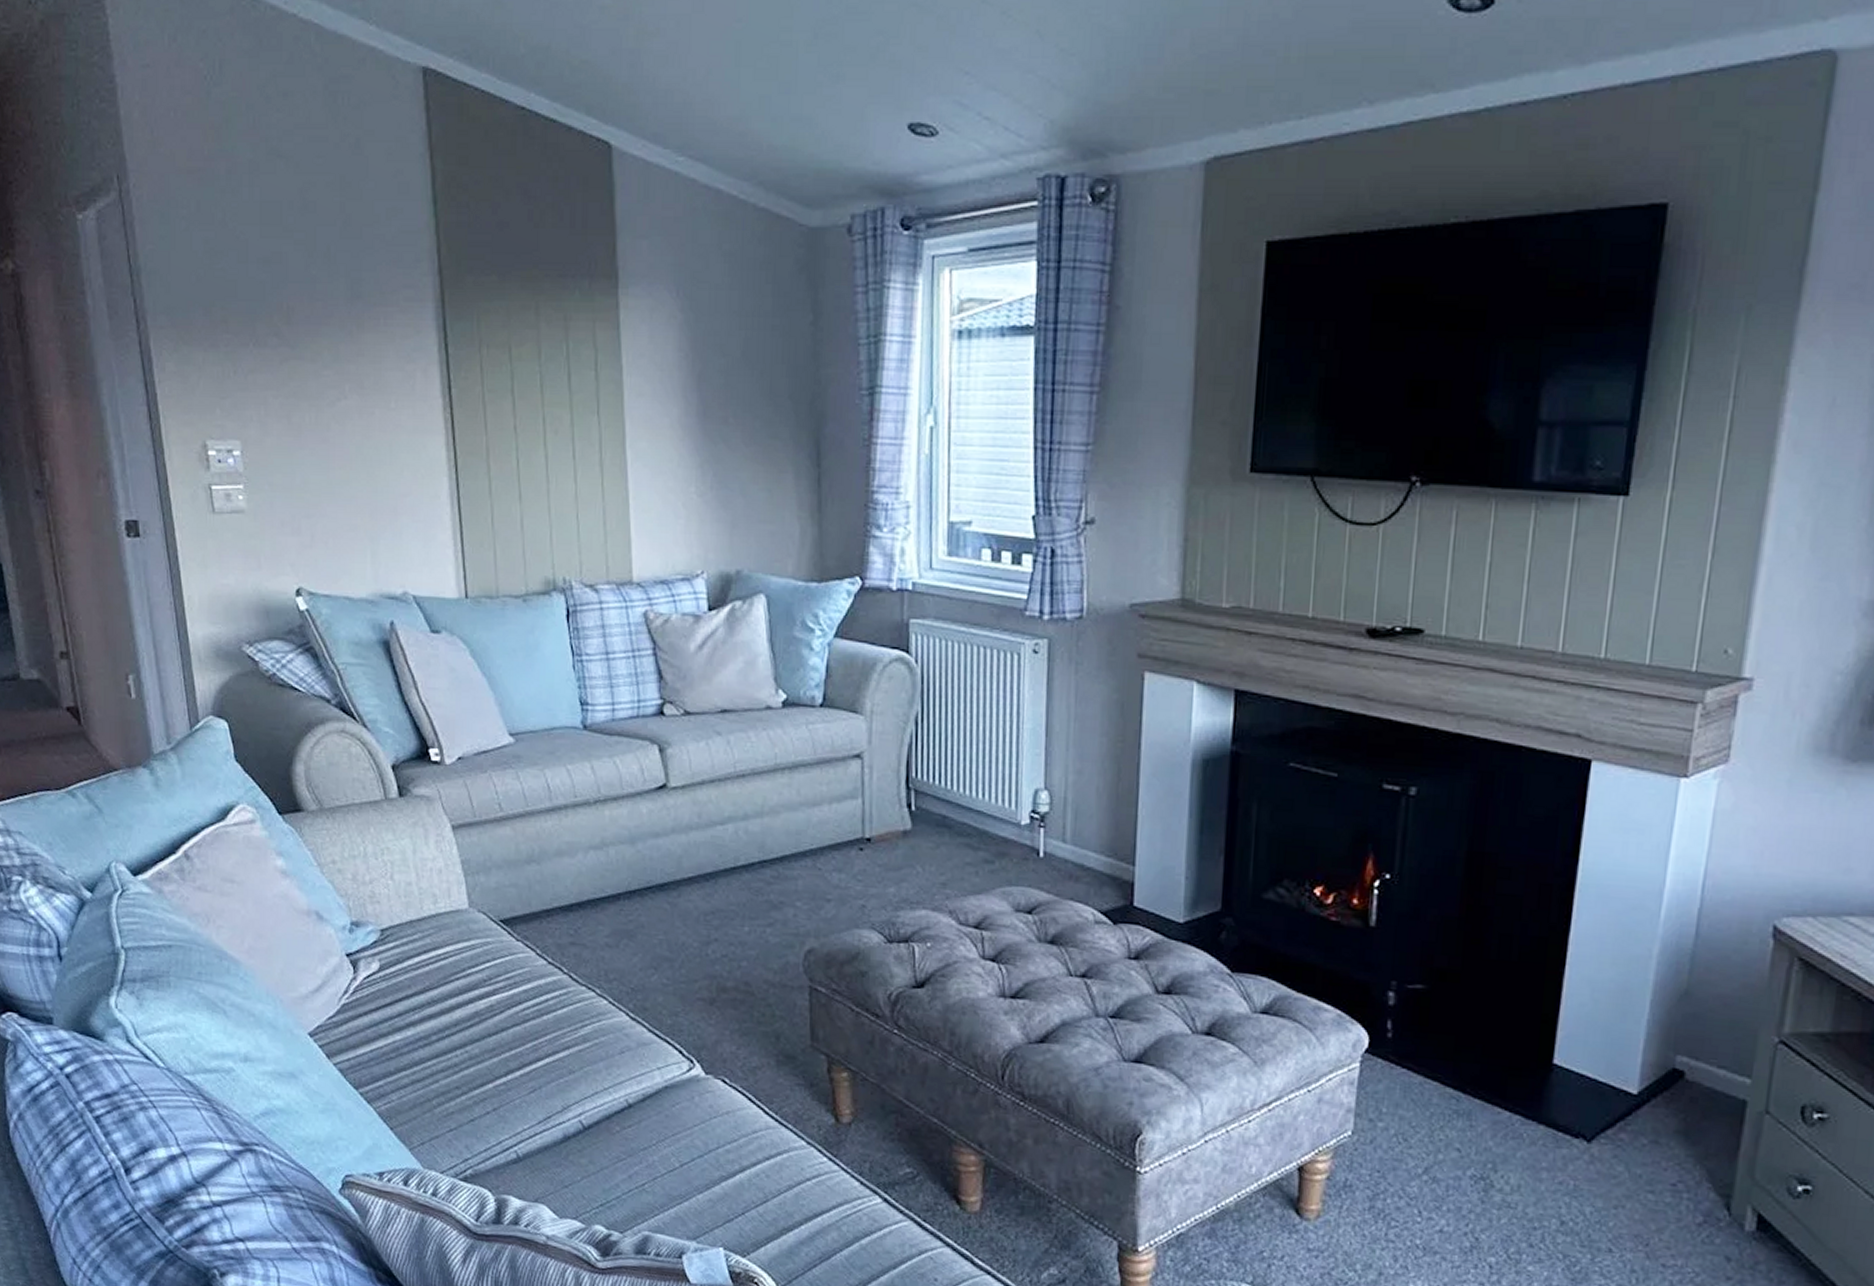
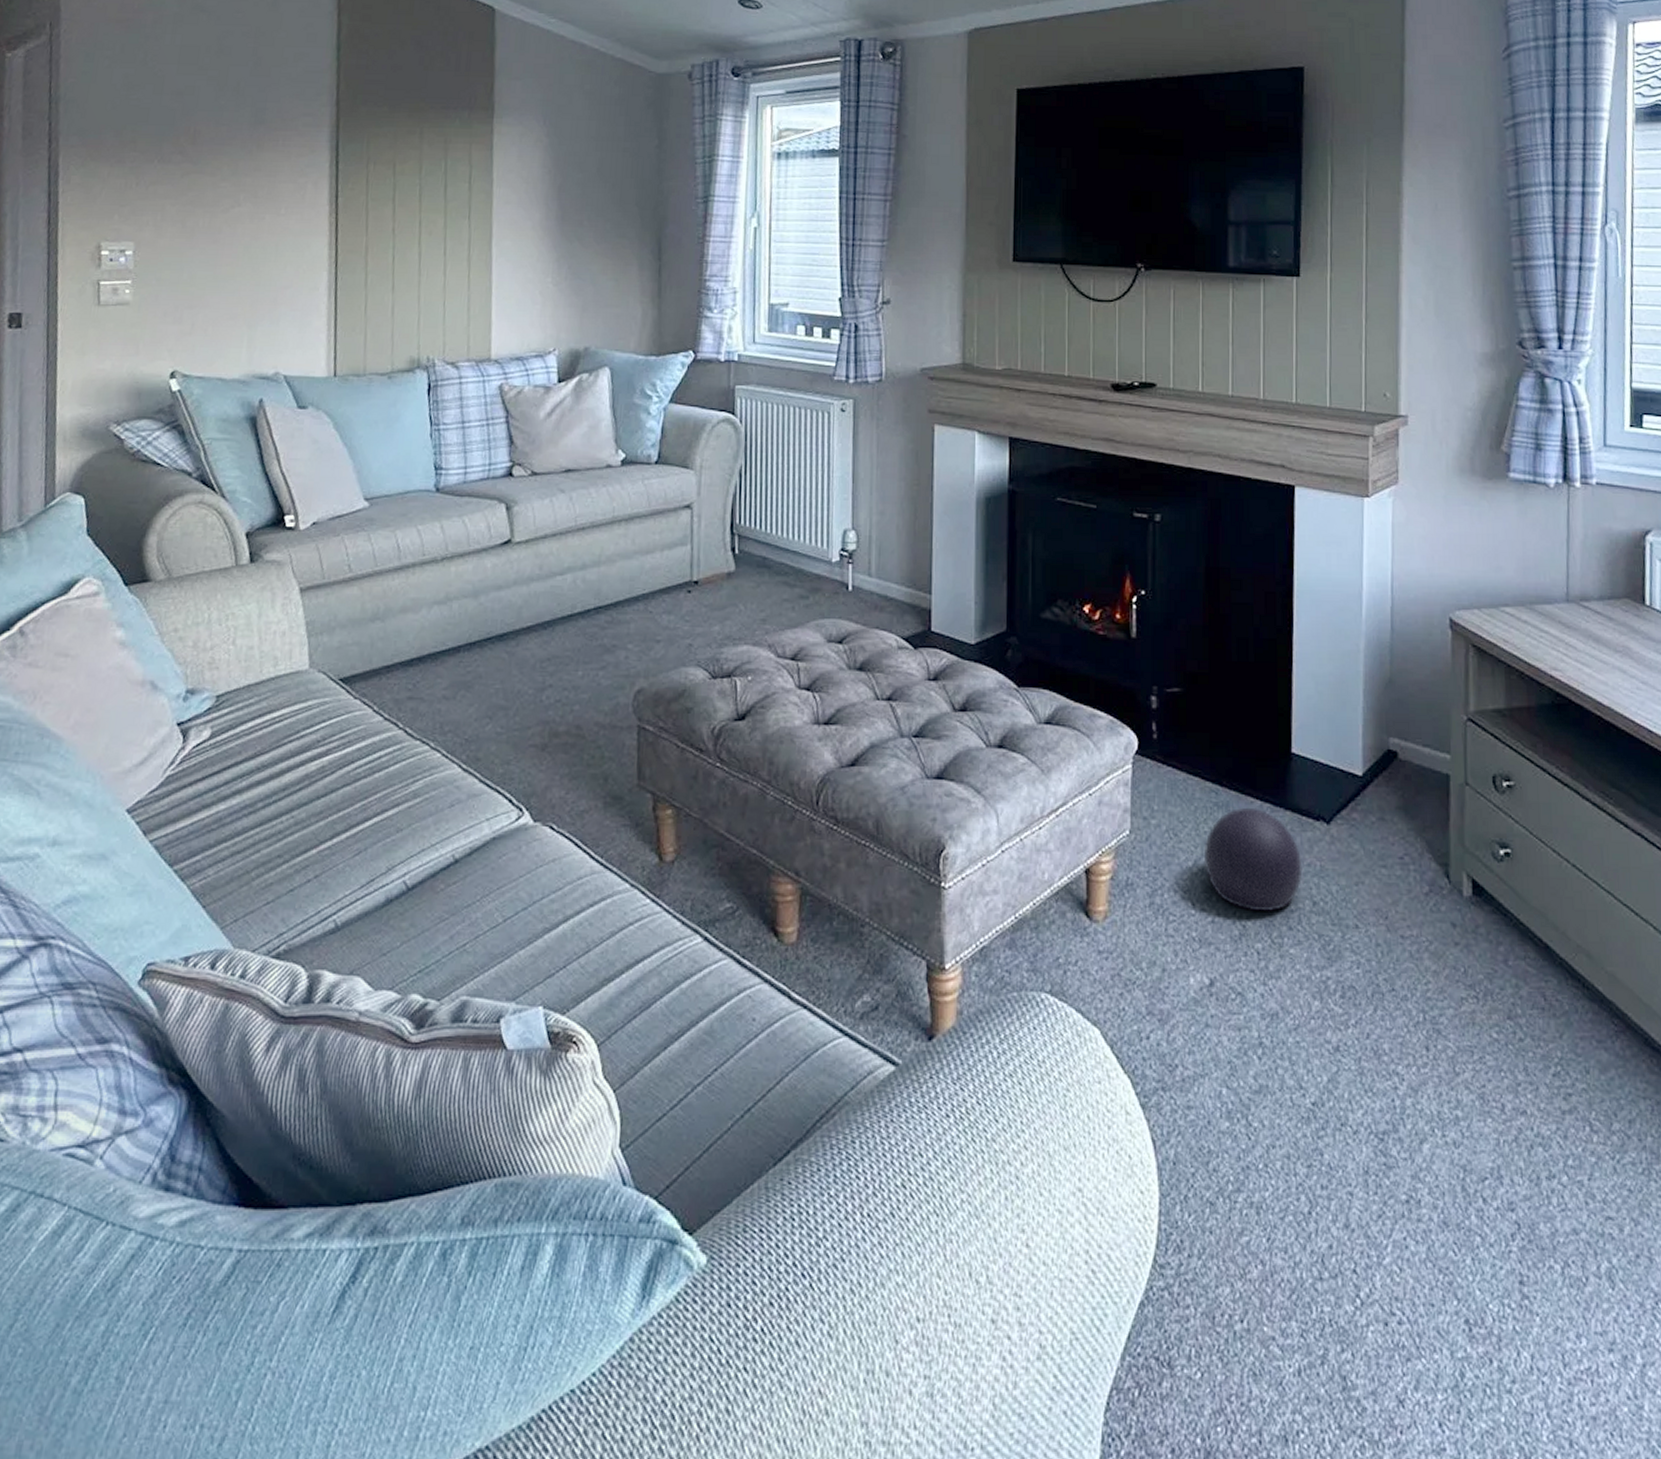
ball: none [1435,1117,1553,1228] -> present [1203,807,1303,912]

